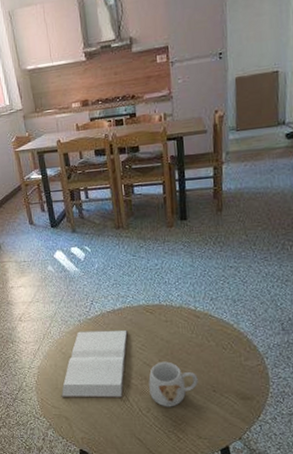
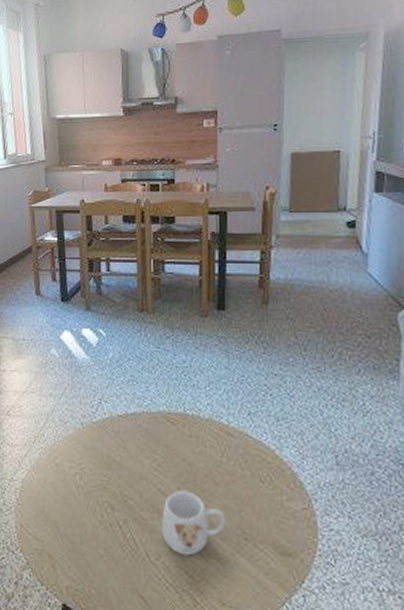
book: present [61,329,128,398] -> none [47,437,141,535]

